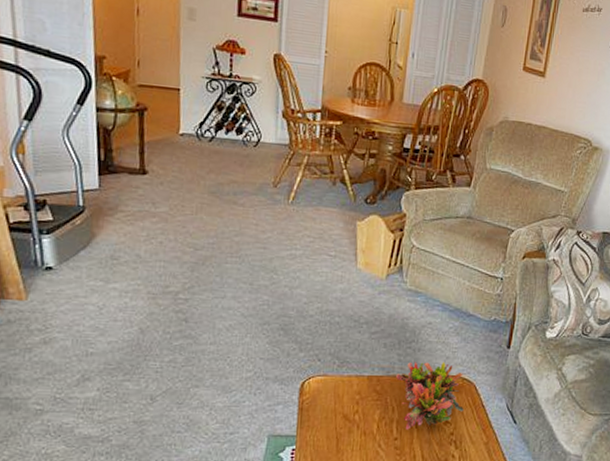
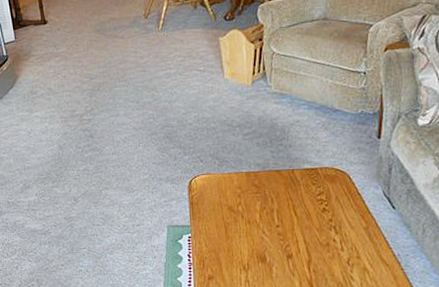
plant: present [396,361,465,430] -> none [271,155,341,218]

